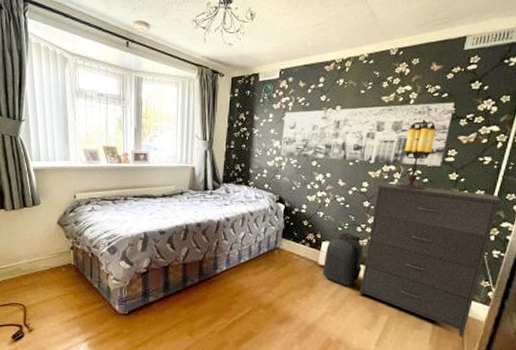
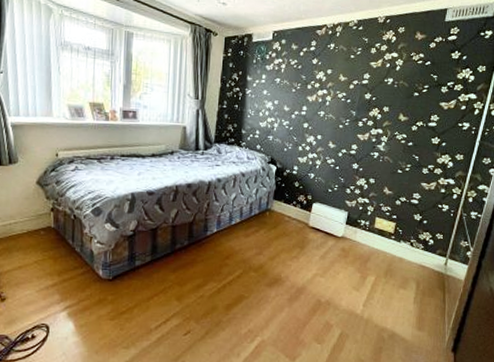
wall art: present [280,102,455,166] -> none [273,70,437,131]
backpack: present [323,232,363,286] -> none [313,194,352,247]
dresser: present [359,182,501,337] -> none [348,145,478,296]
table lamp: present [396,119,437,190] -> none [383,85,421,153]

